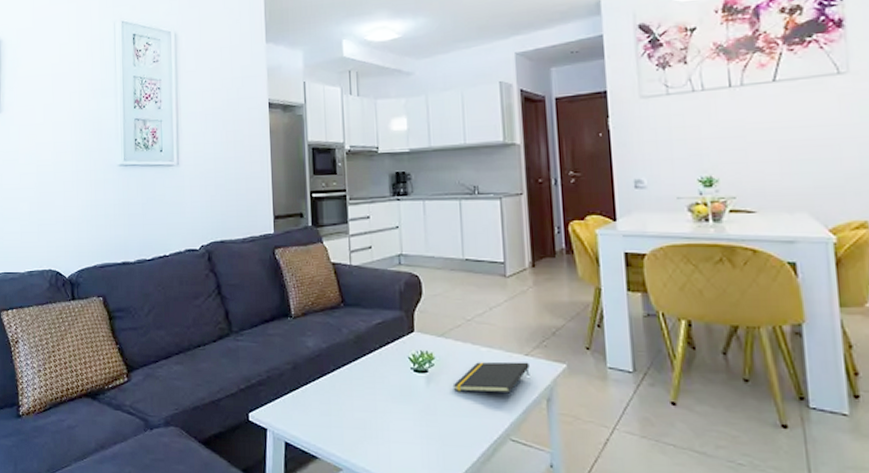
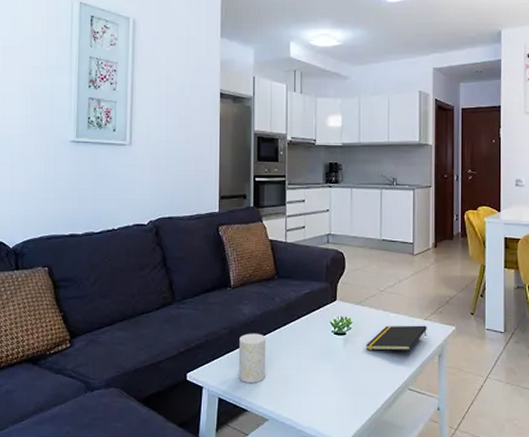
cup: none [304,369,336,426] -> present [239,333,265,383]

